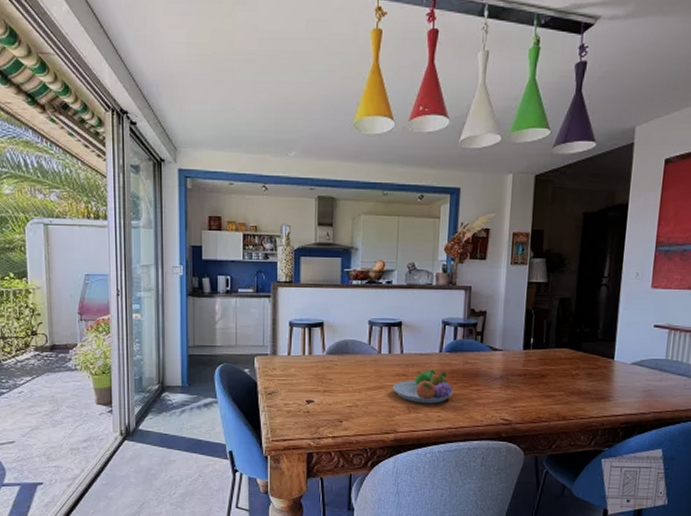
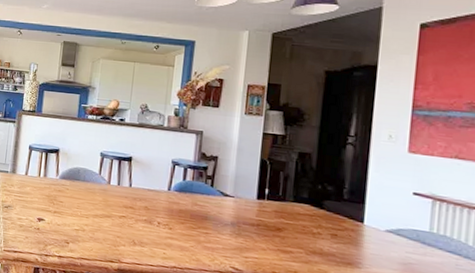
fruit bowl: present [392,369,454,404] -> none [119,205,181,240]

